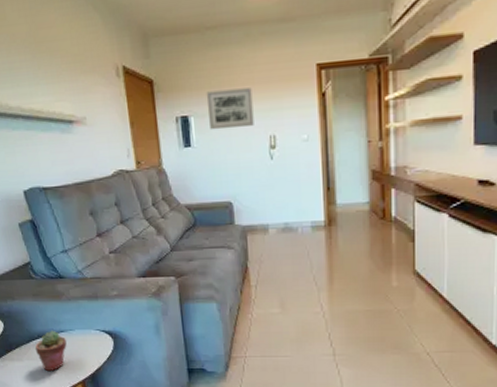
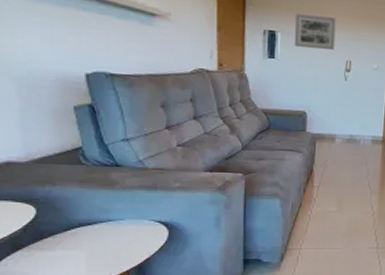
potted succulent: present [35,330,67,372] -> none [74,218,113,262]

